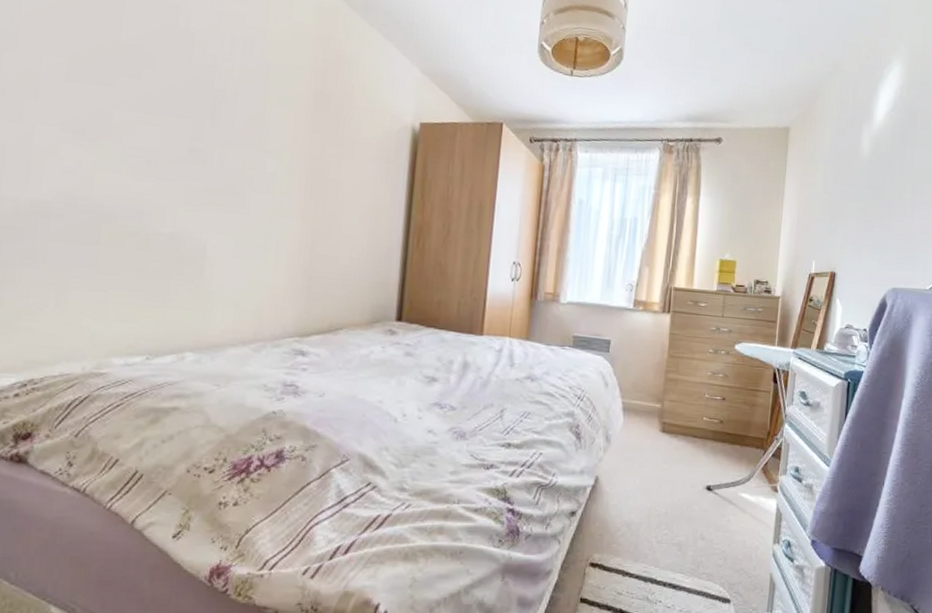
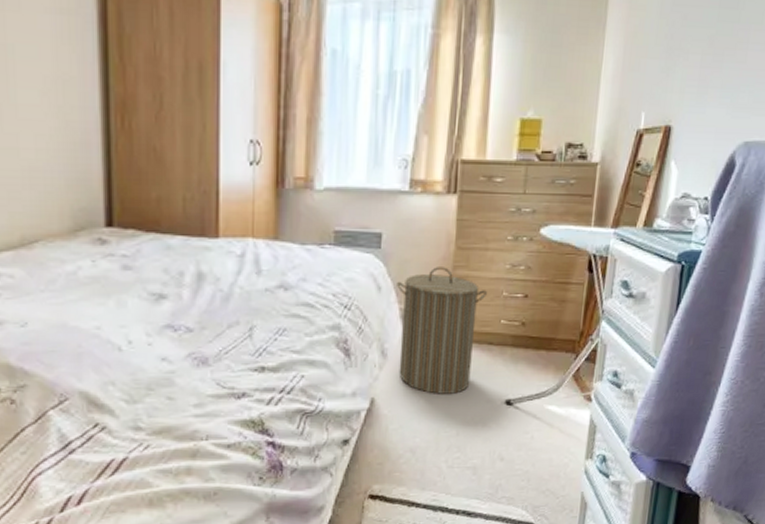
laundry hamper: none [619,370,692,478] -> present [397,267,487,394]

